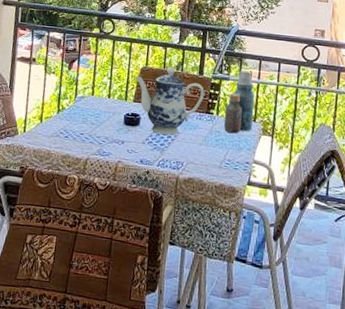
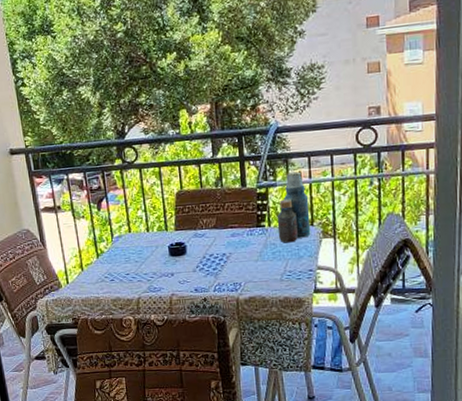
teapot: present [135,66,204,135] -> none [172,184,251,259]

